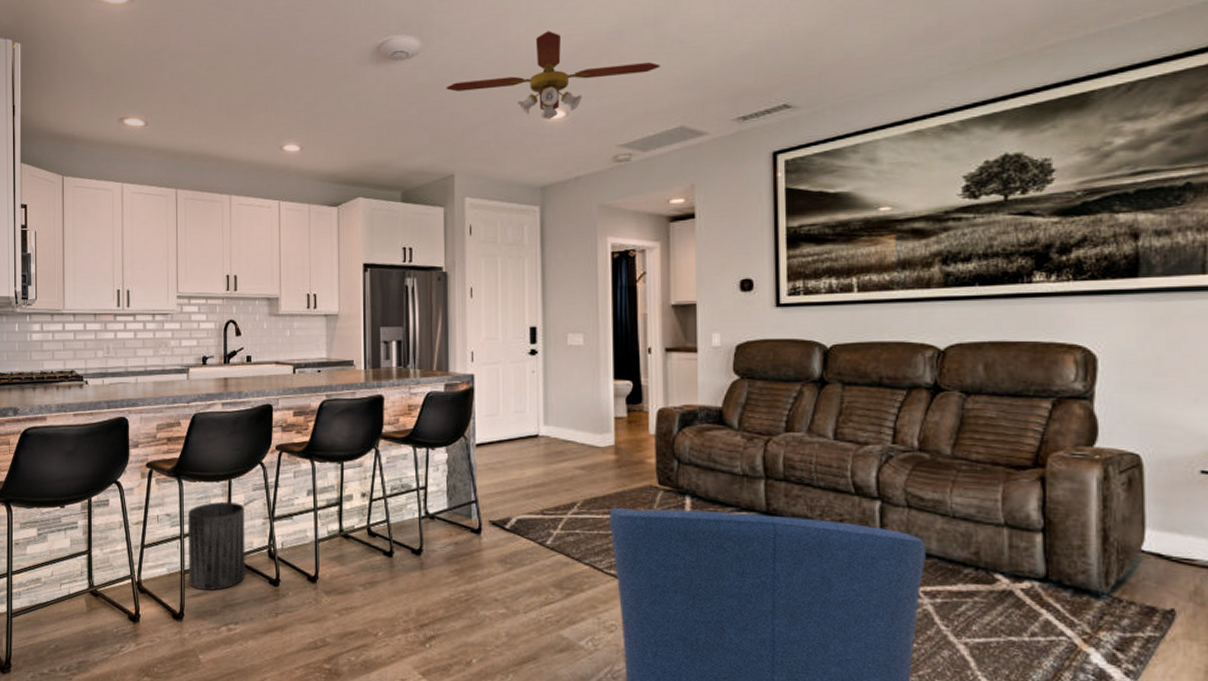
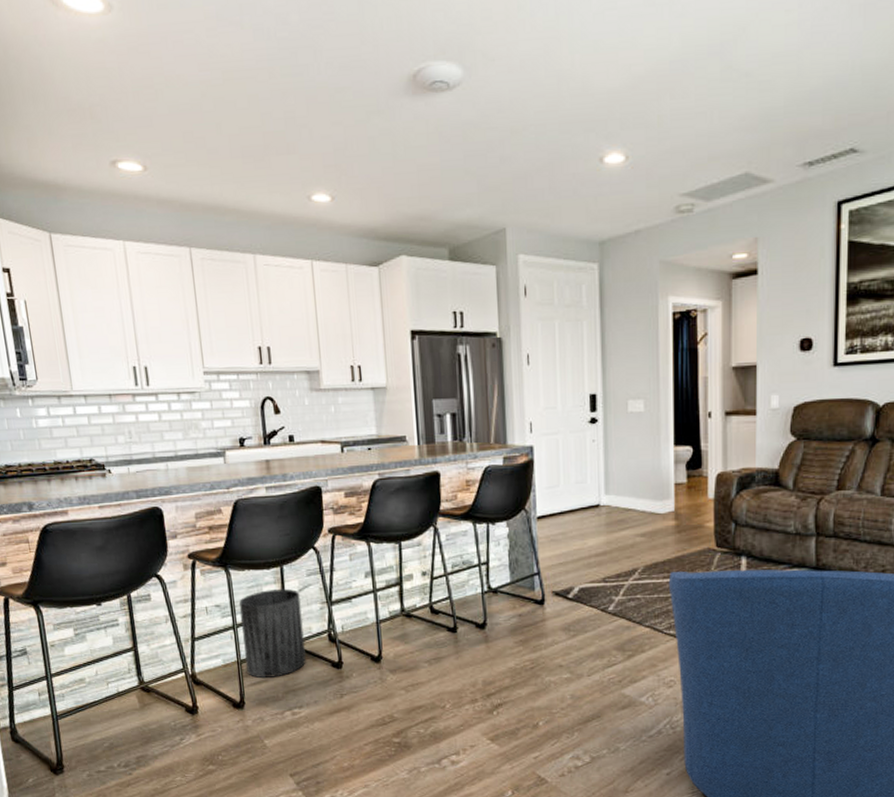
ceiling fan: present [446,31,661,119] -> none [493,59,726,164]

